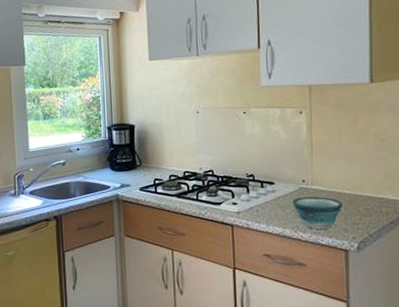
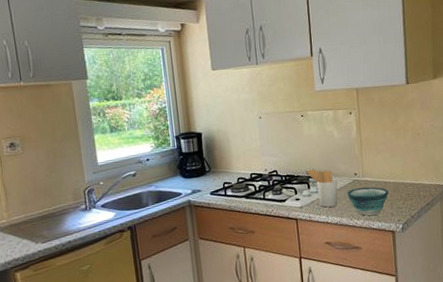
utensil holder: none [245,171,282,215] -> present [306,168,338,208]

